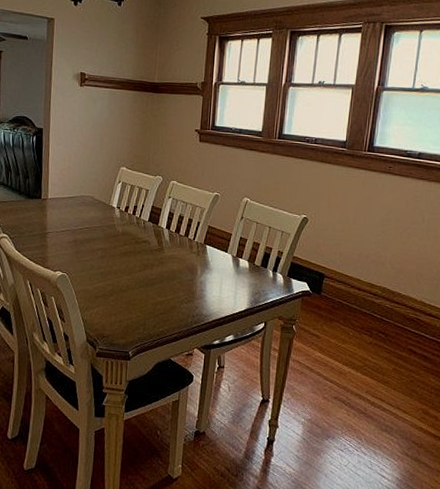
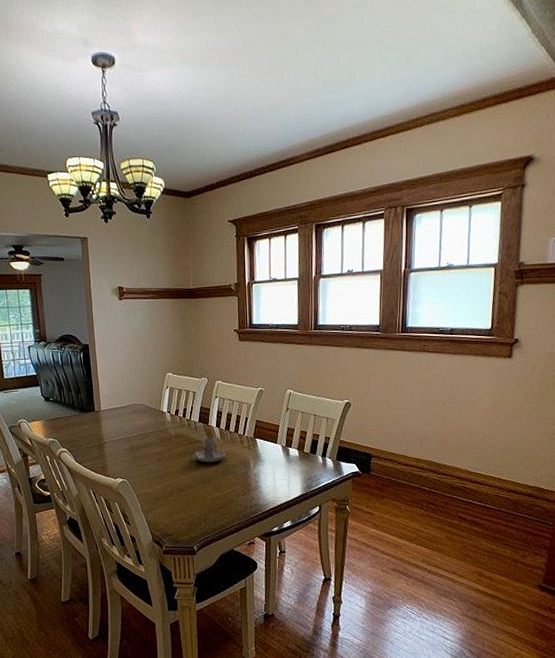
candle holder: none [135,238,173,265] -> present [190,437,226,463]

